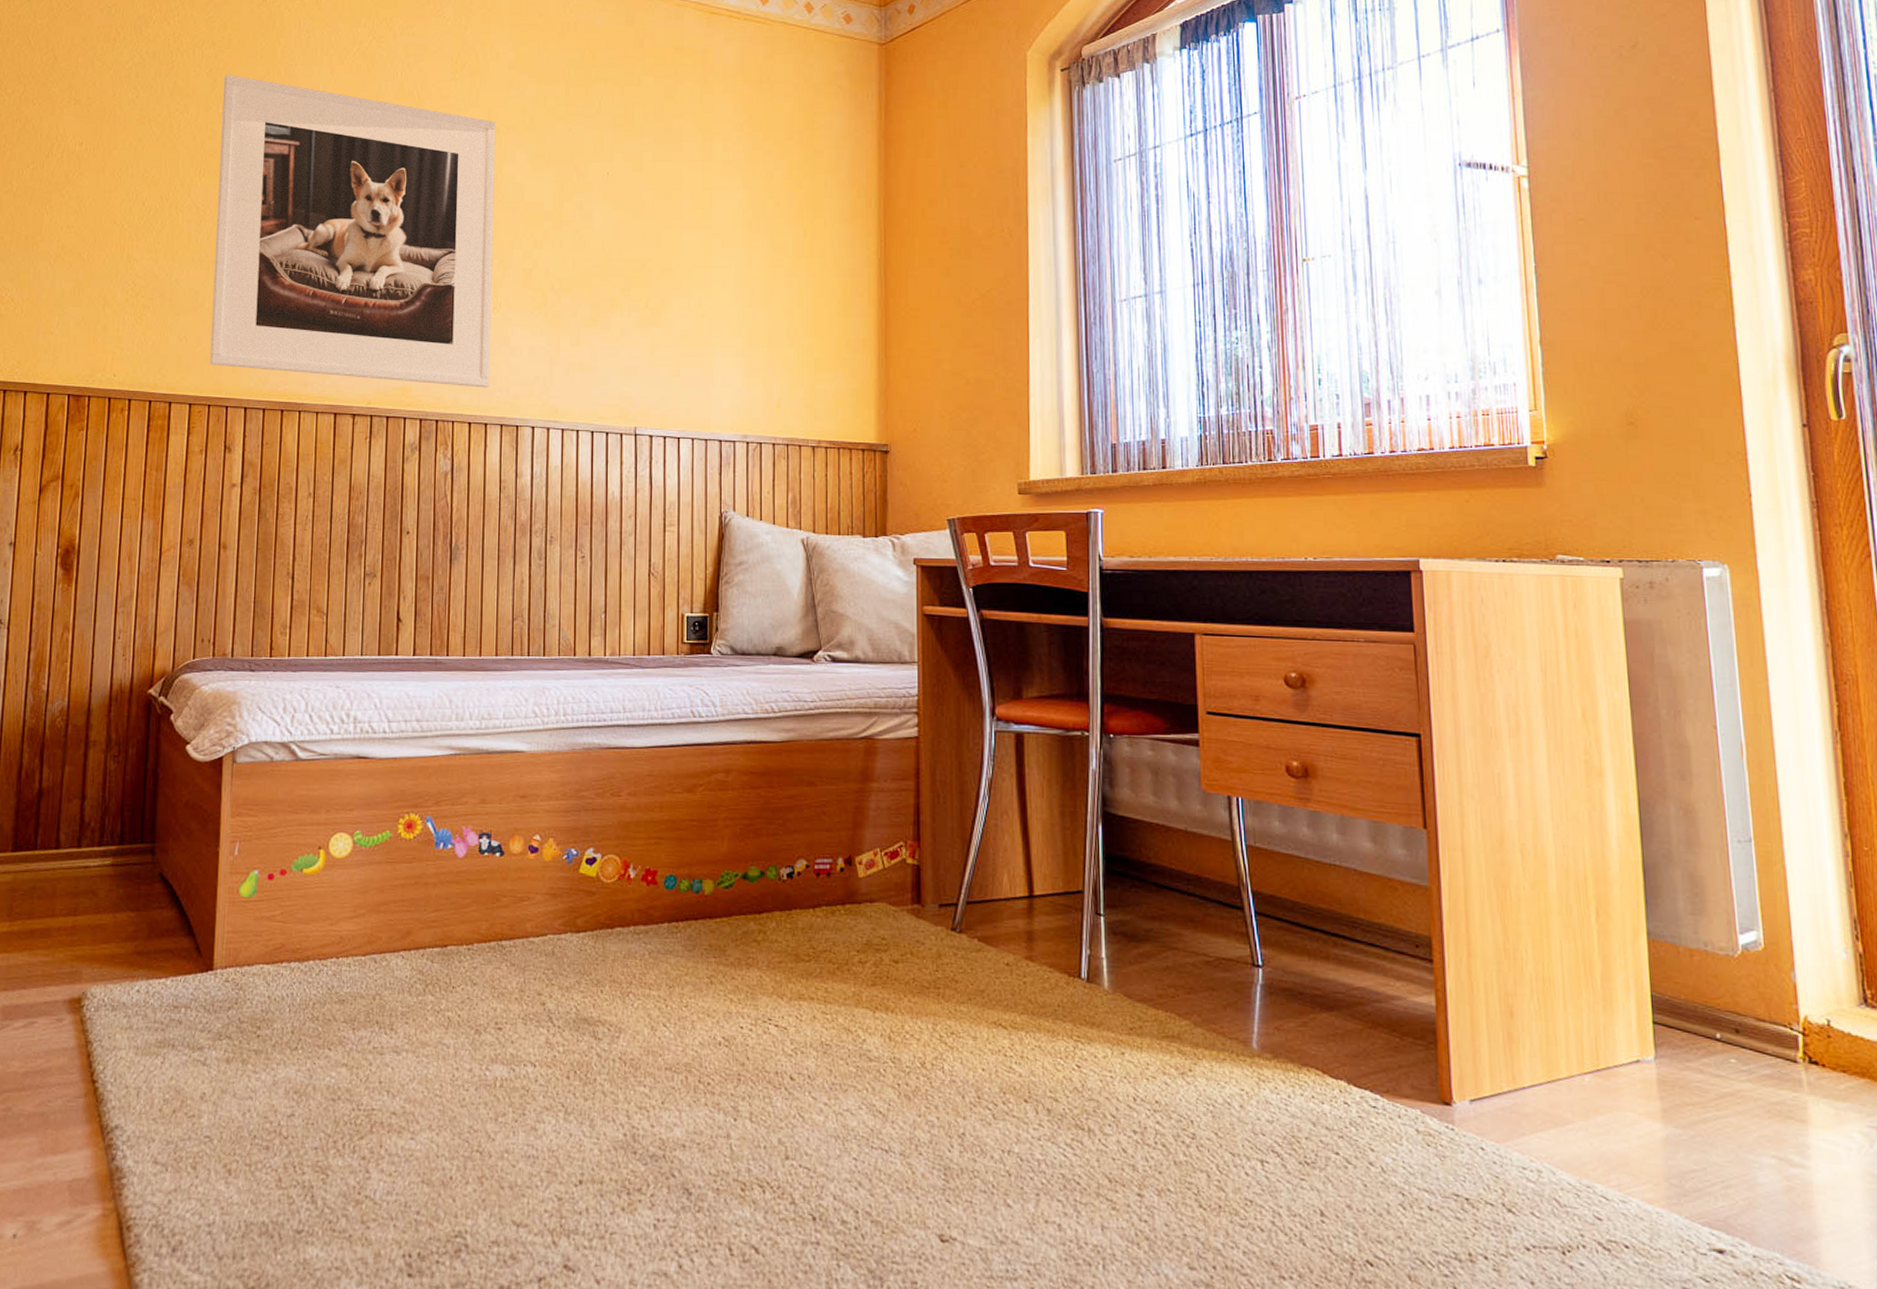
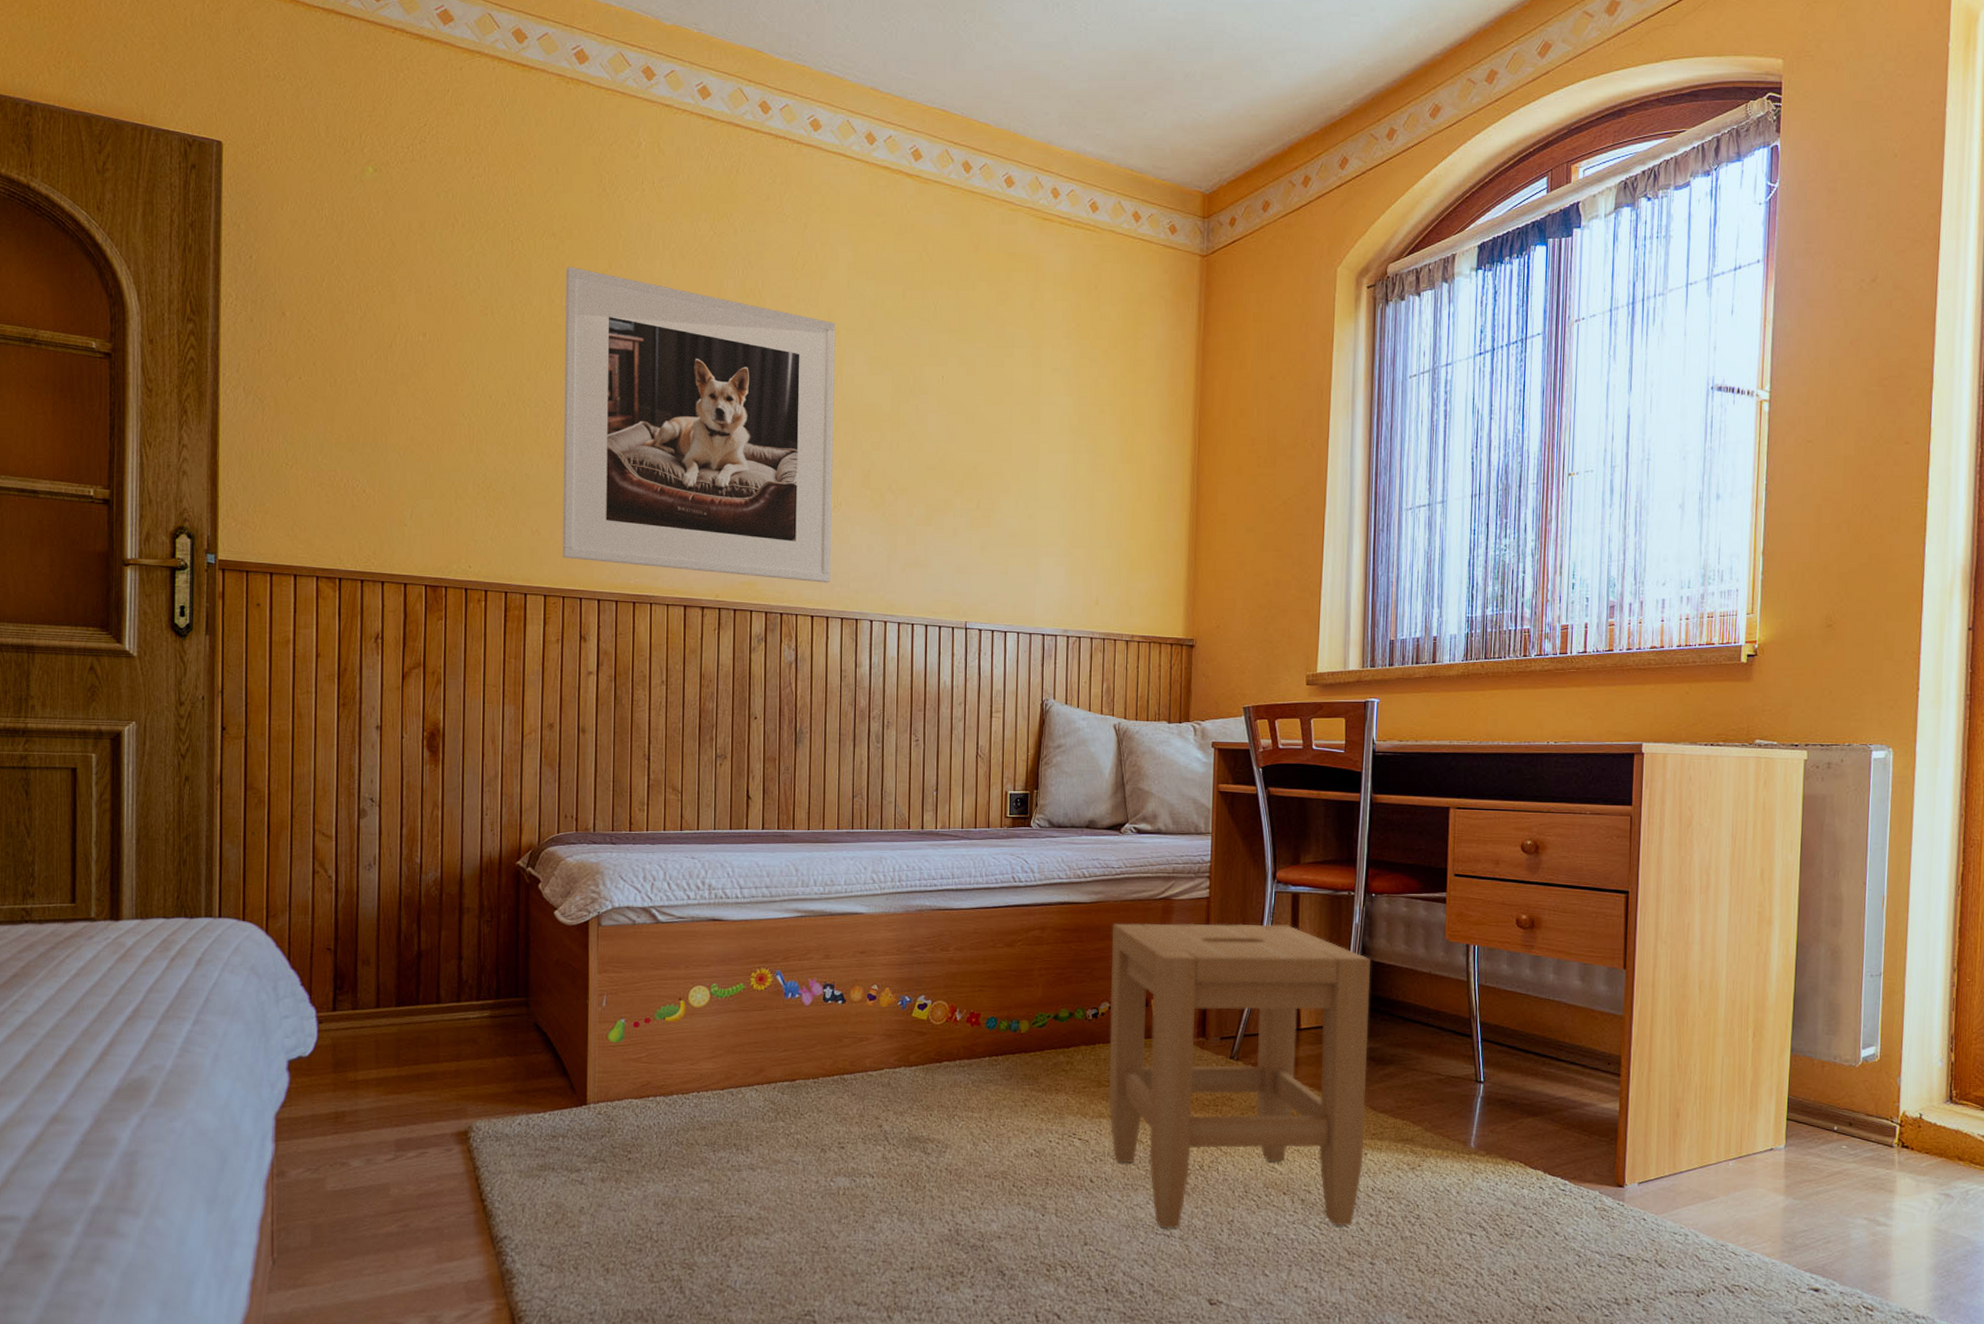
stool: none [807,766,1120,1146] -> present [1108,923,1371,1229]

